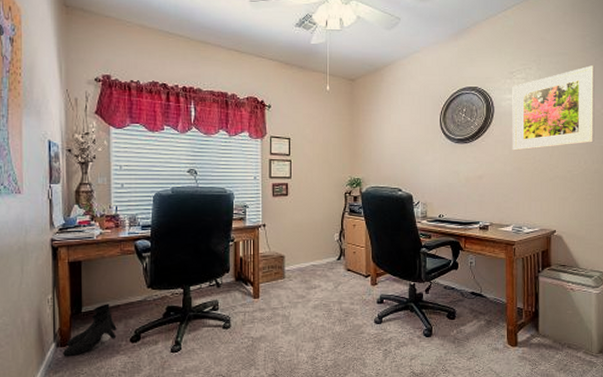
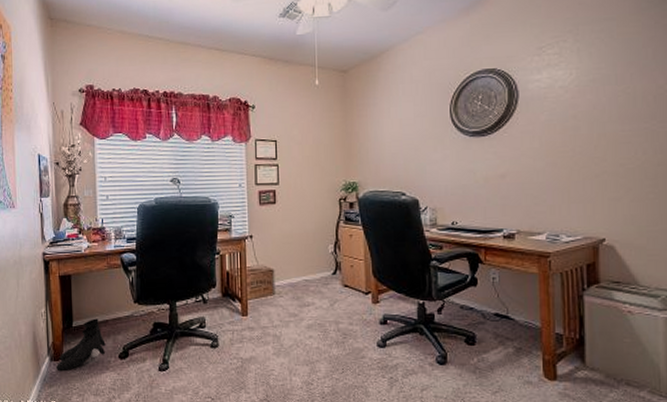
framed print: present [512,65,595,151] -> none [541,30,656,142]

